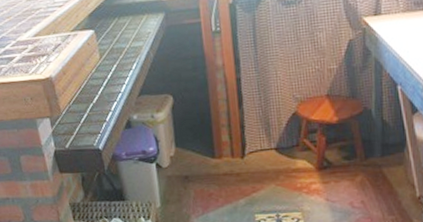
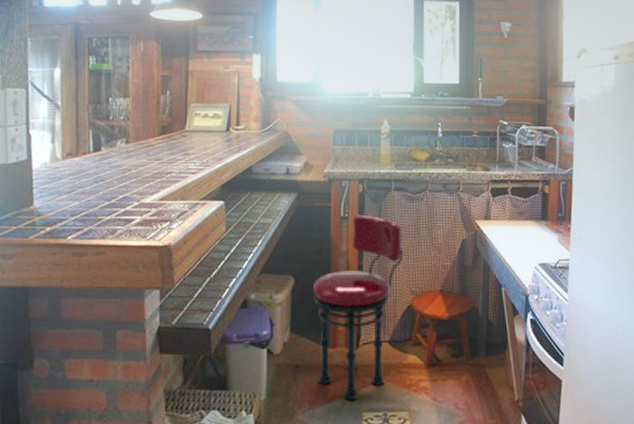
stool: none [191,26,284,204] -> present [312,214,403,400]

